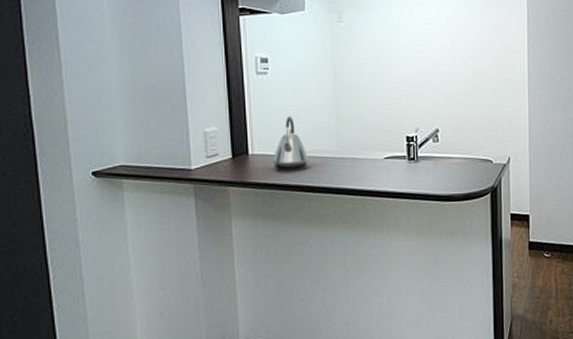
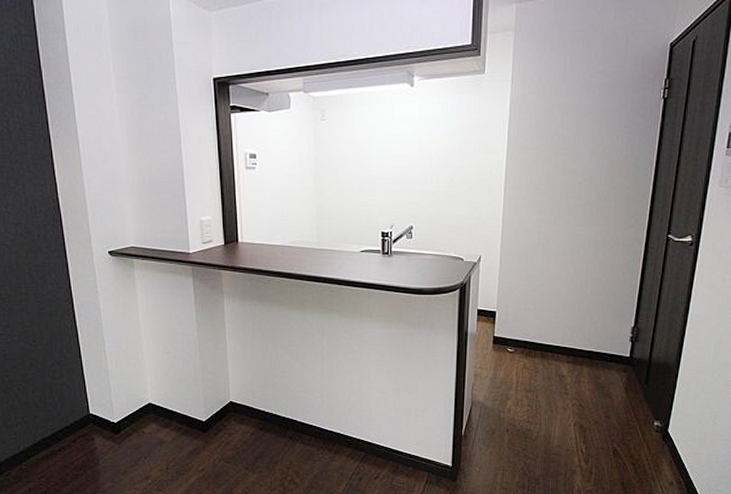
kettle: present [273,116,309,172] -> none [260,209,292,259]

